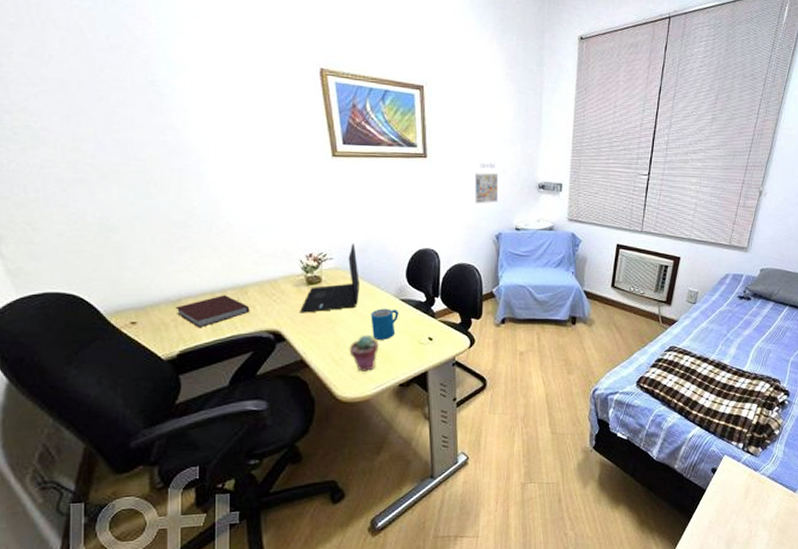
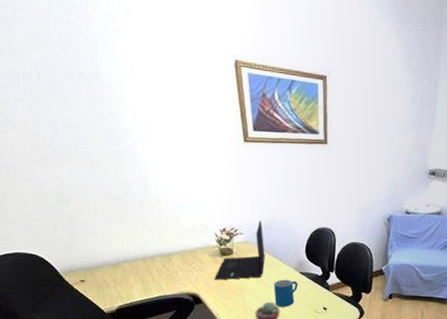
notebook: present [175,295,250,327] -> none [115,261,174,287]
calendar: present [475,163,499,204] -> none [370,149,393,188]

